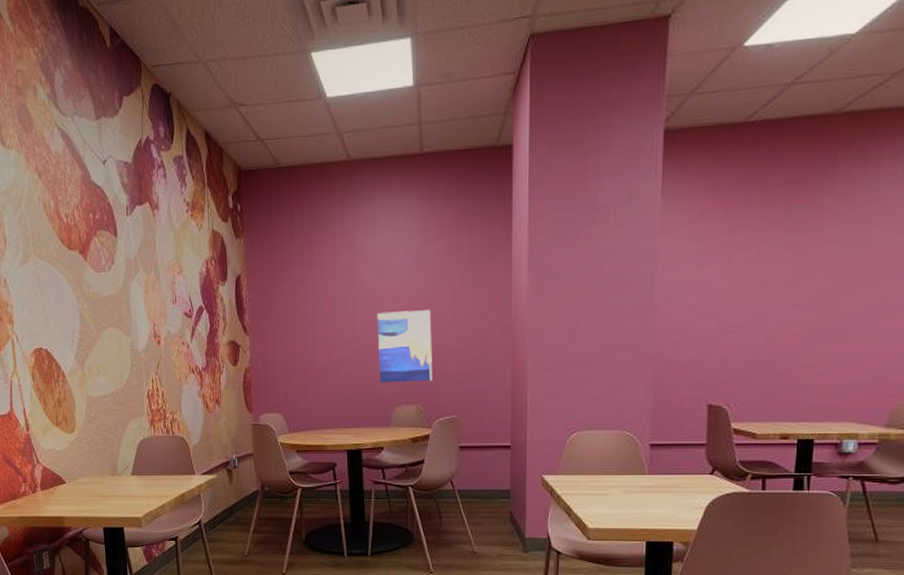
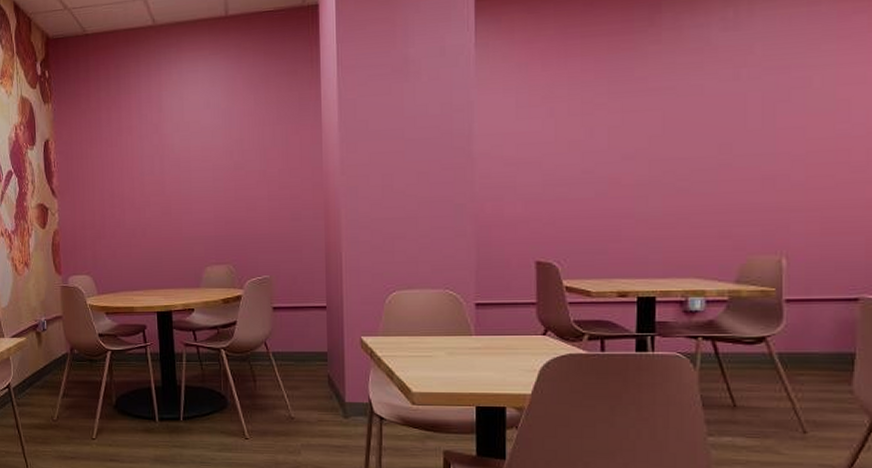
wall art: present [377,310,432,383] -> none [185,170,243,244]

